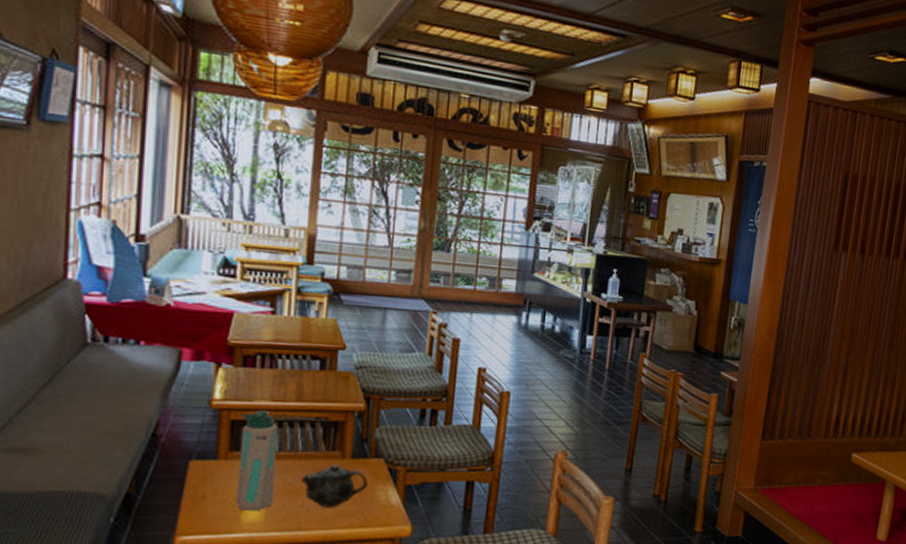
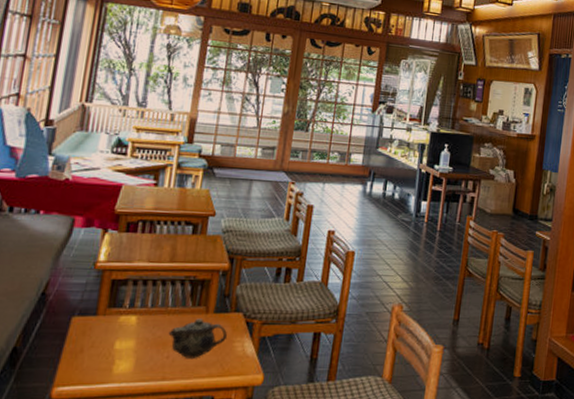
water bottle: present [235,410,278,511] -> none [109,270,152,363]

